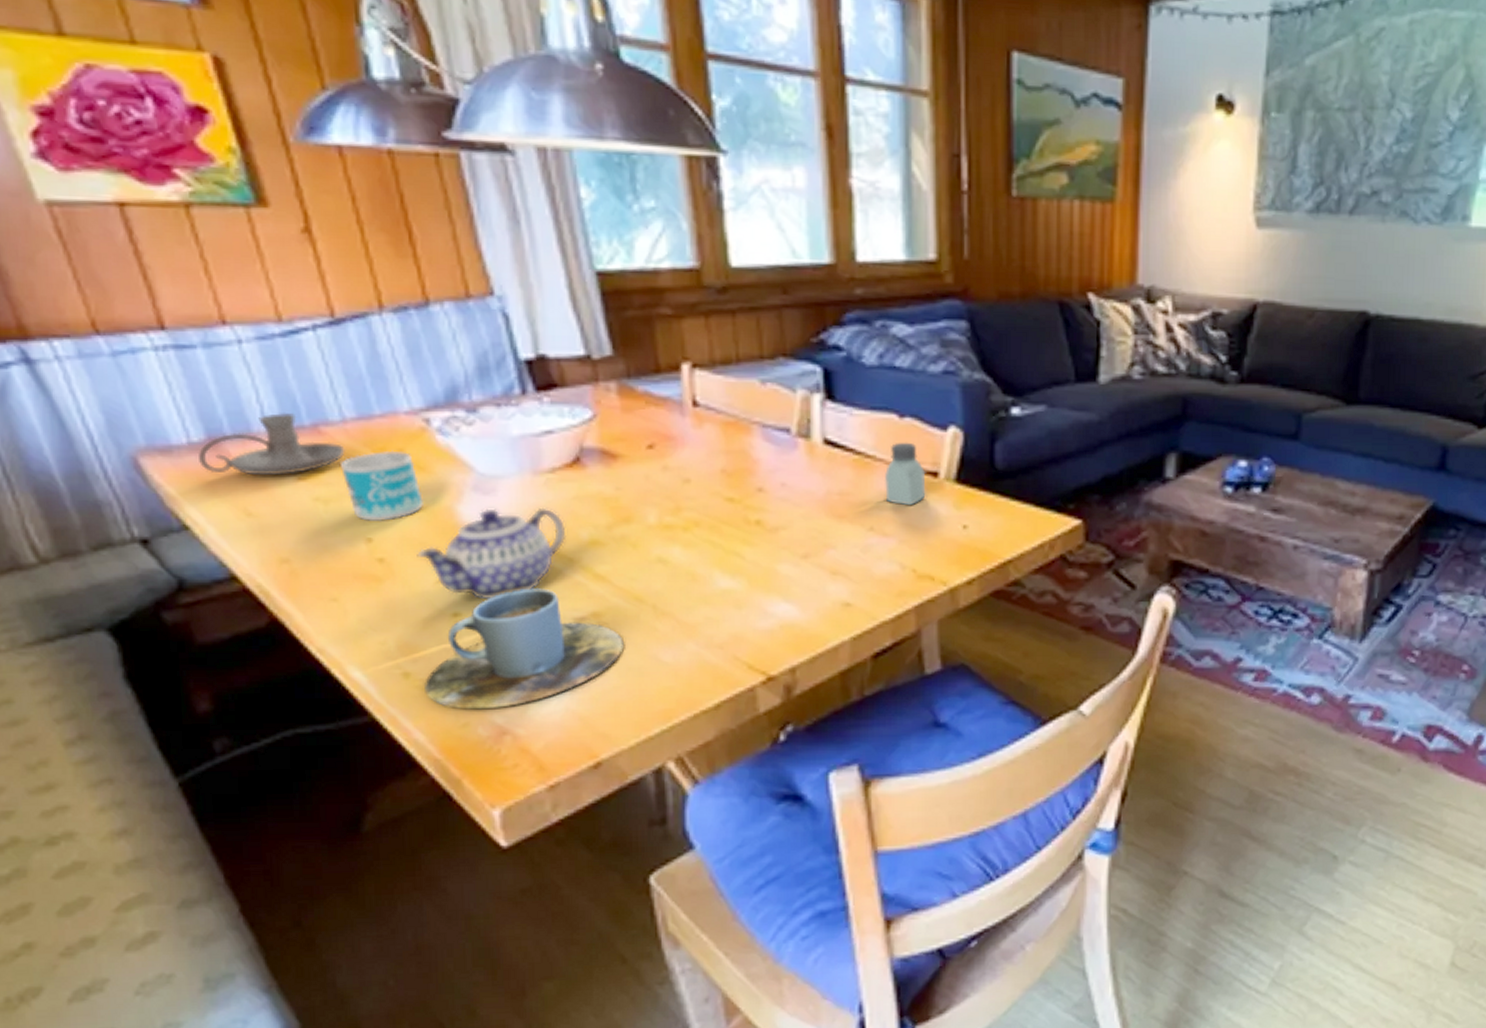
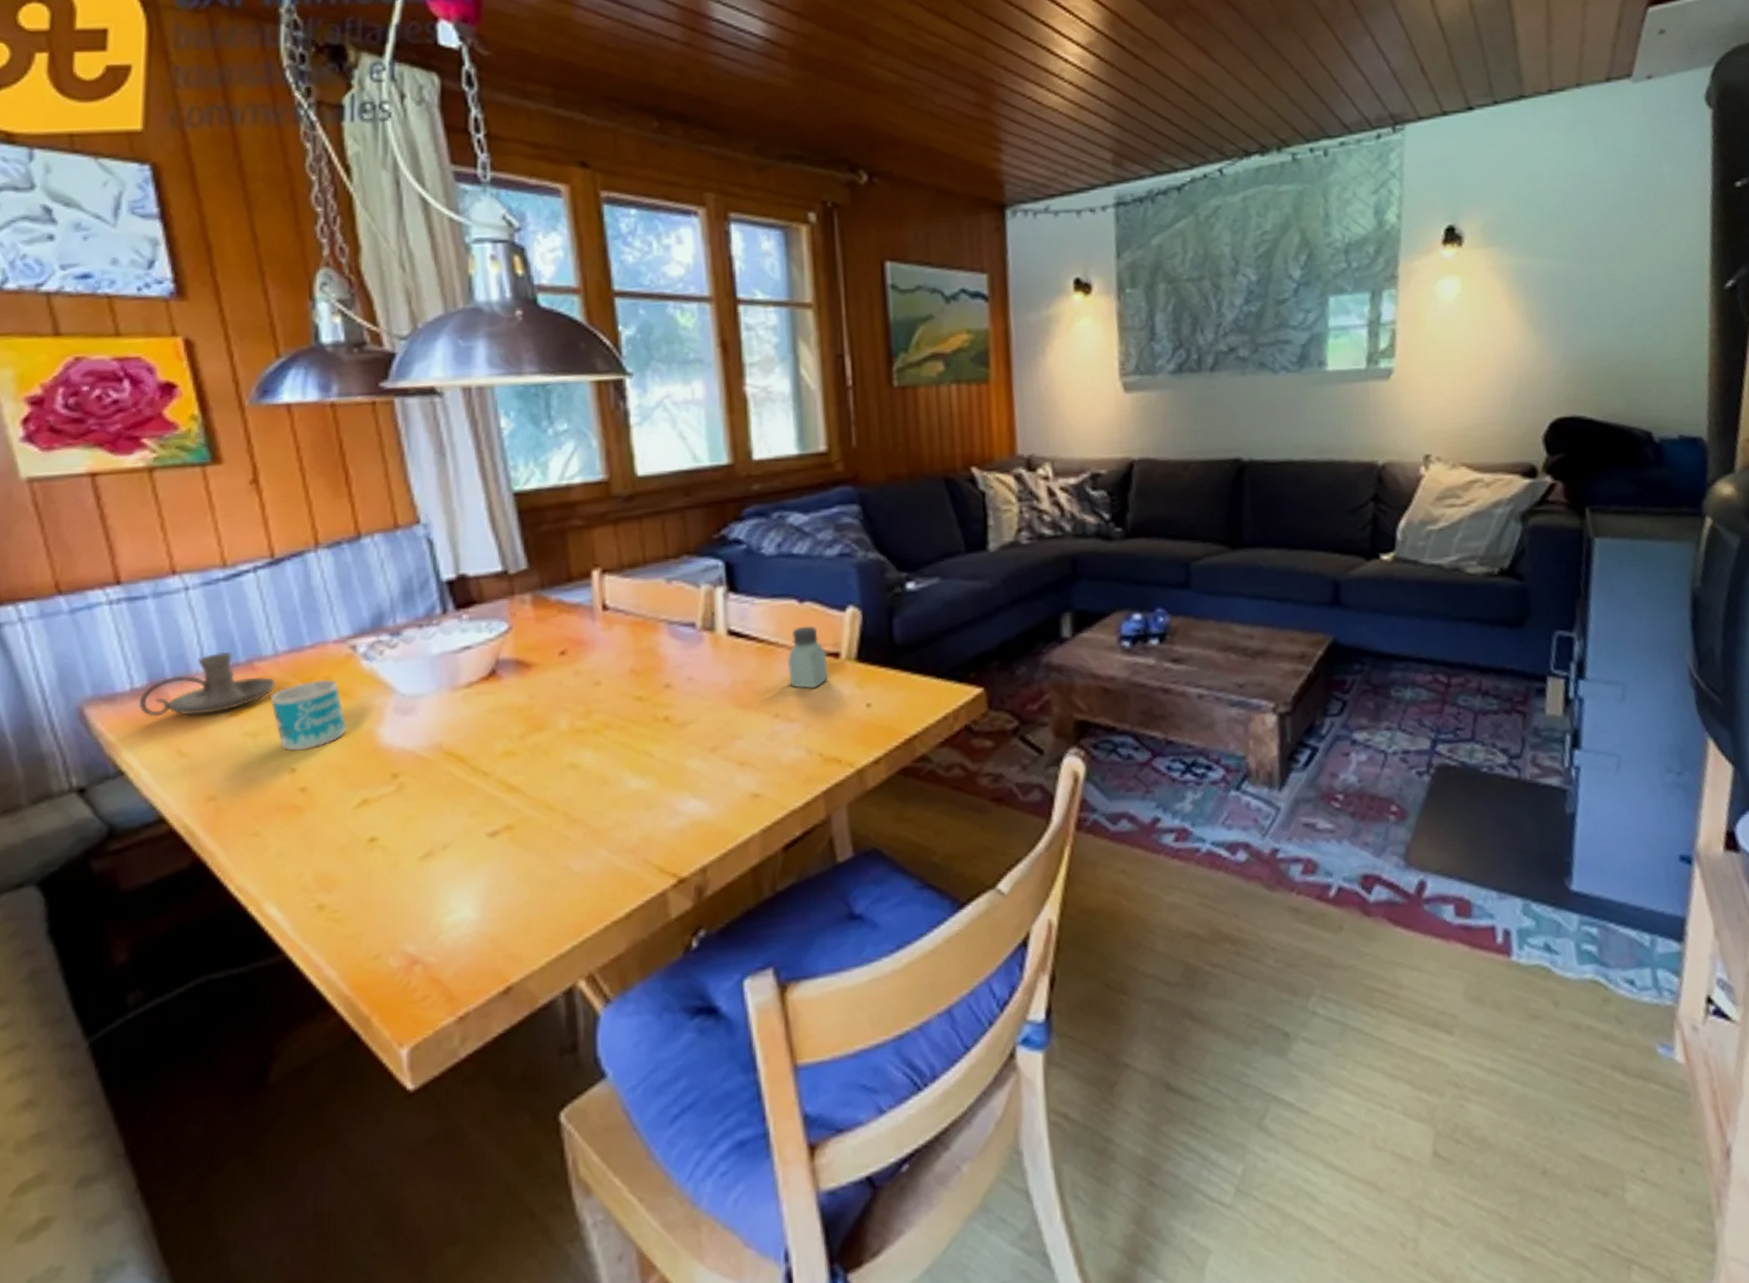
teapot: present [417,507,567,600] -> none [337,722,481,823]
cup: present [425,587,624,710] -> none [338,804,535,940]

